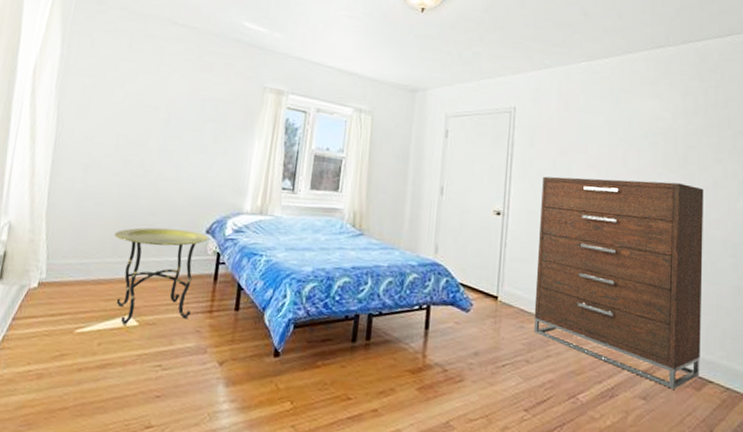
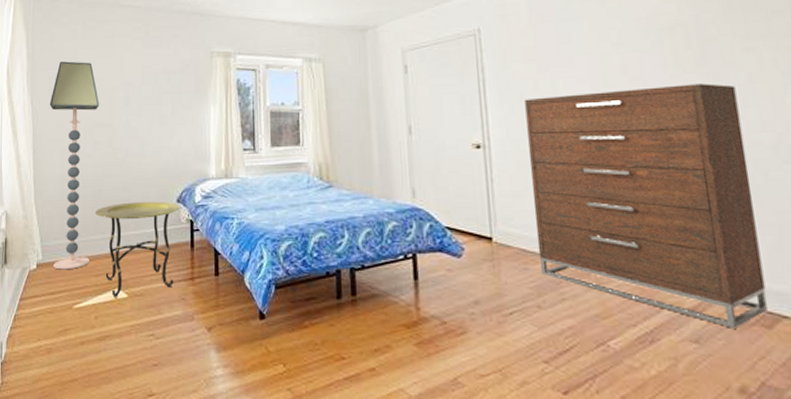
floor lamp: none [58,70,137,292] -> present [49,61,100,270]

